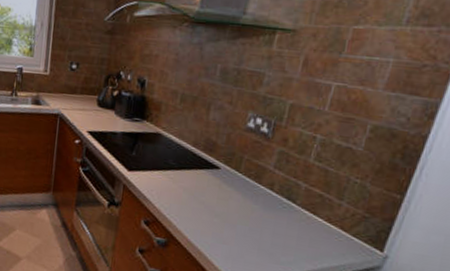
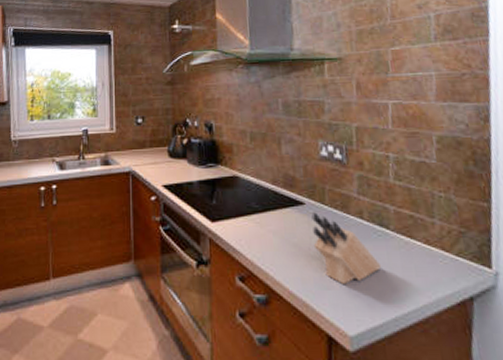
knife block: none [220,177,279,242] -> present [311,212,382,284]

